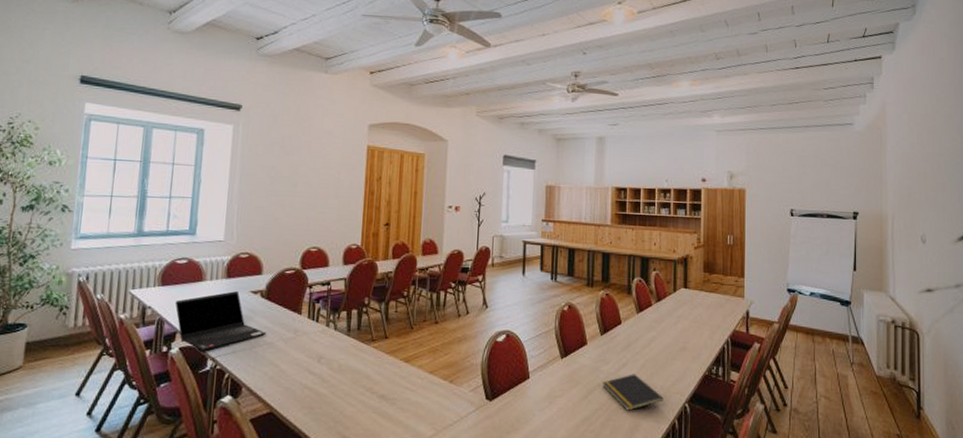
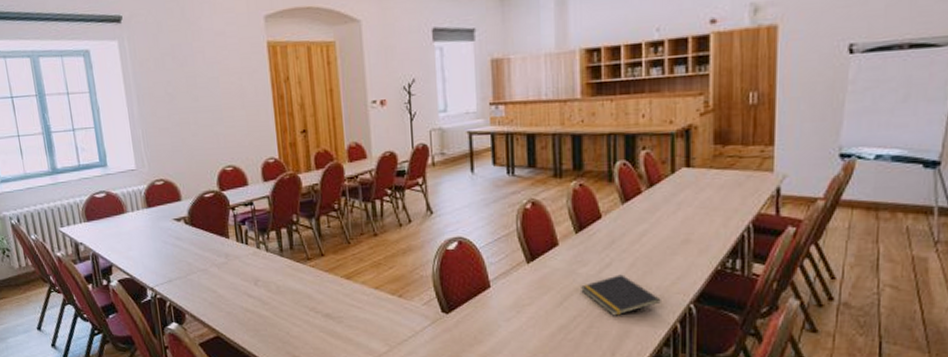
laptop computer: present [175,291,267,351] -> none [103,220,198,281]

